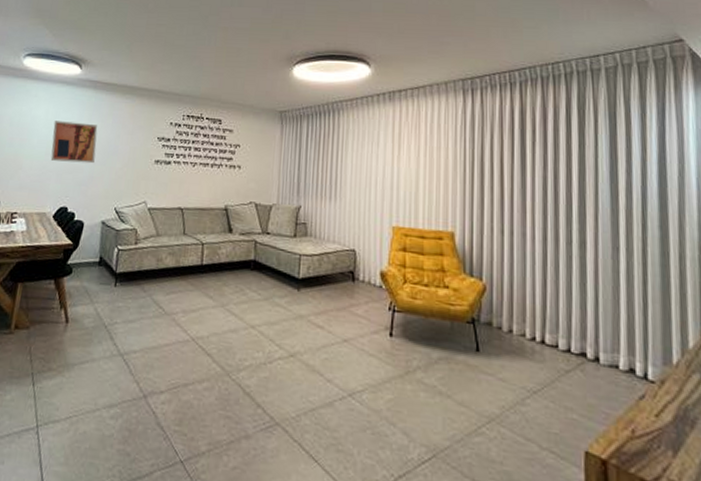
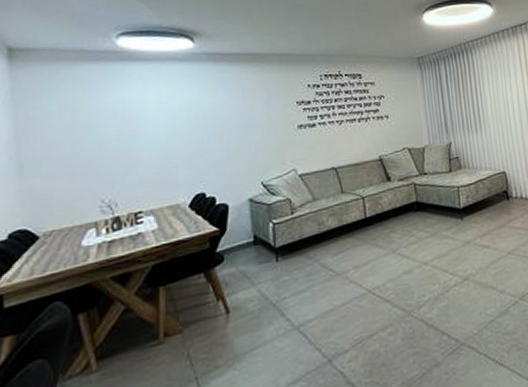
wall art: present [50,121,98,164] -> none [170,99,228,147]

